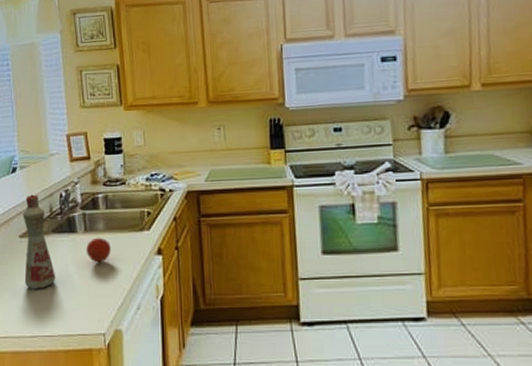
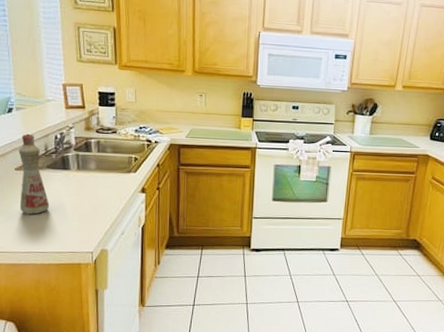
fruit: present [86,237,111,263] -> none [78,175,101,196]

